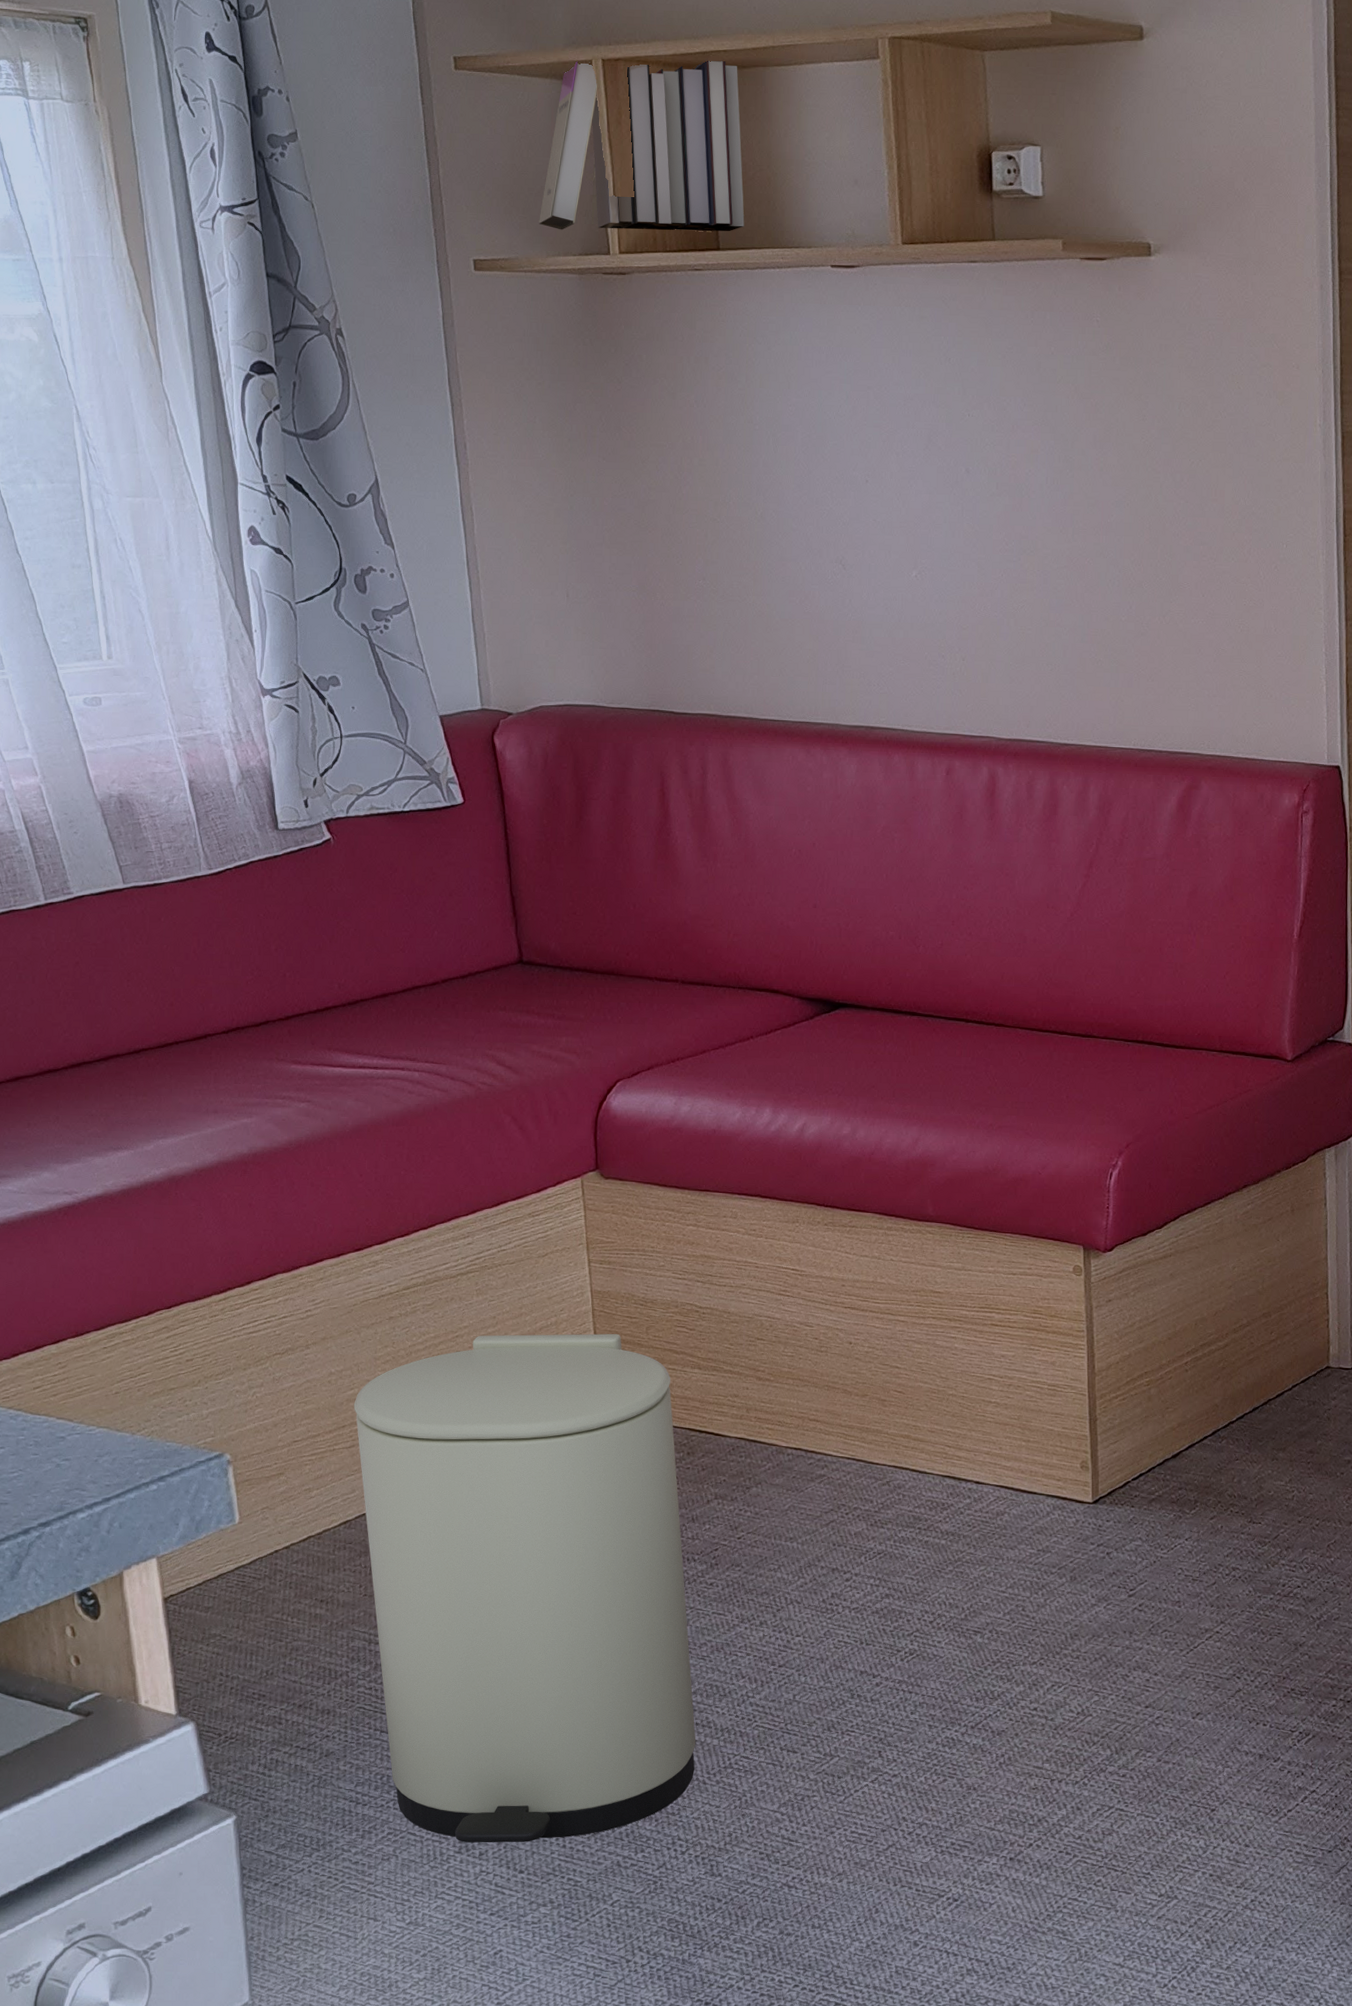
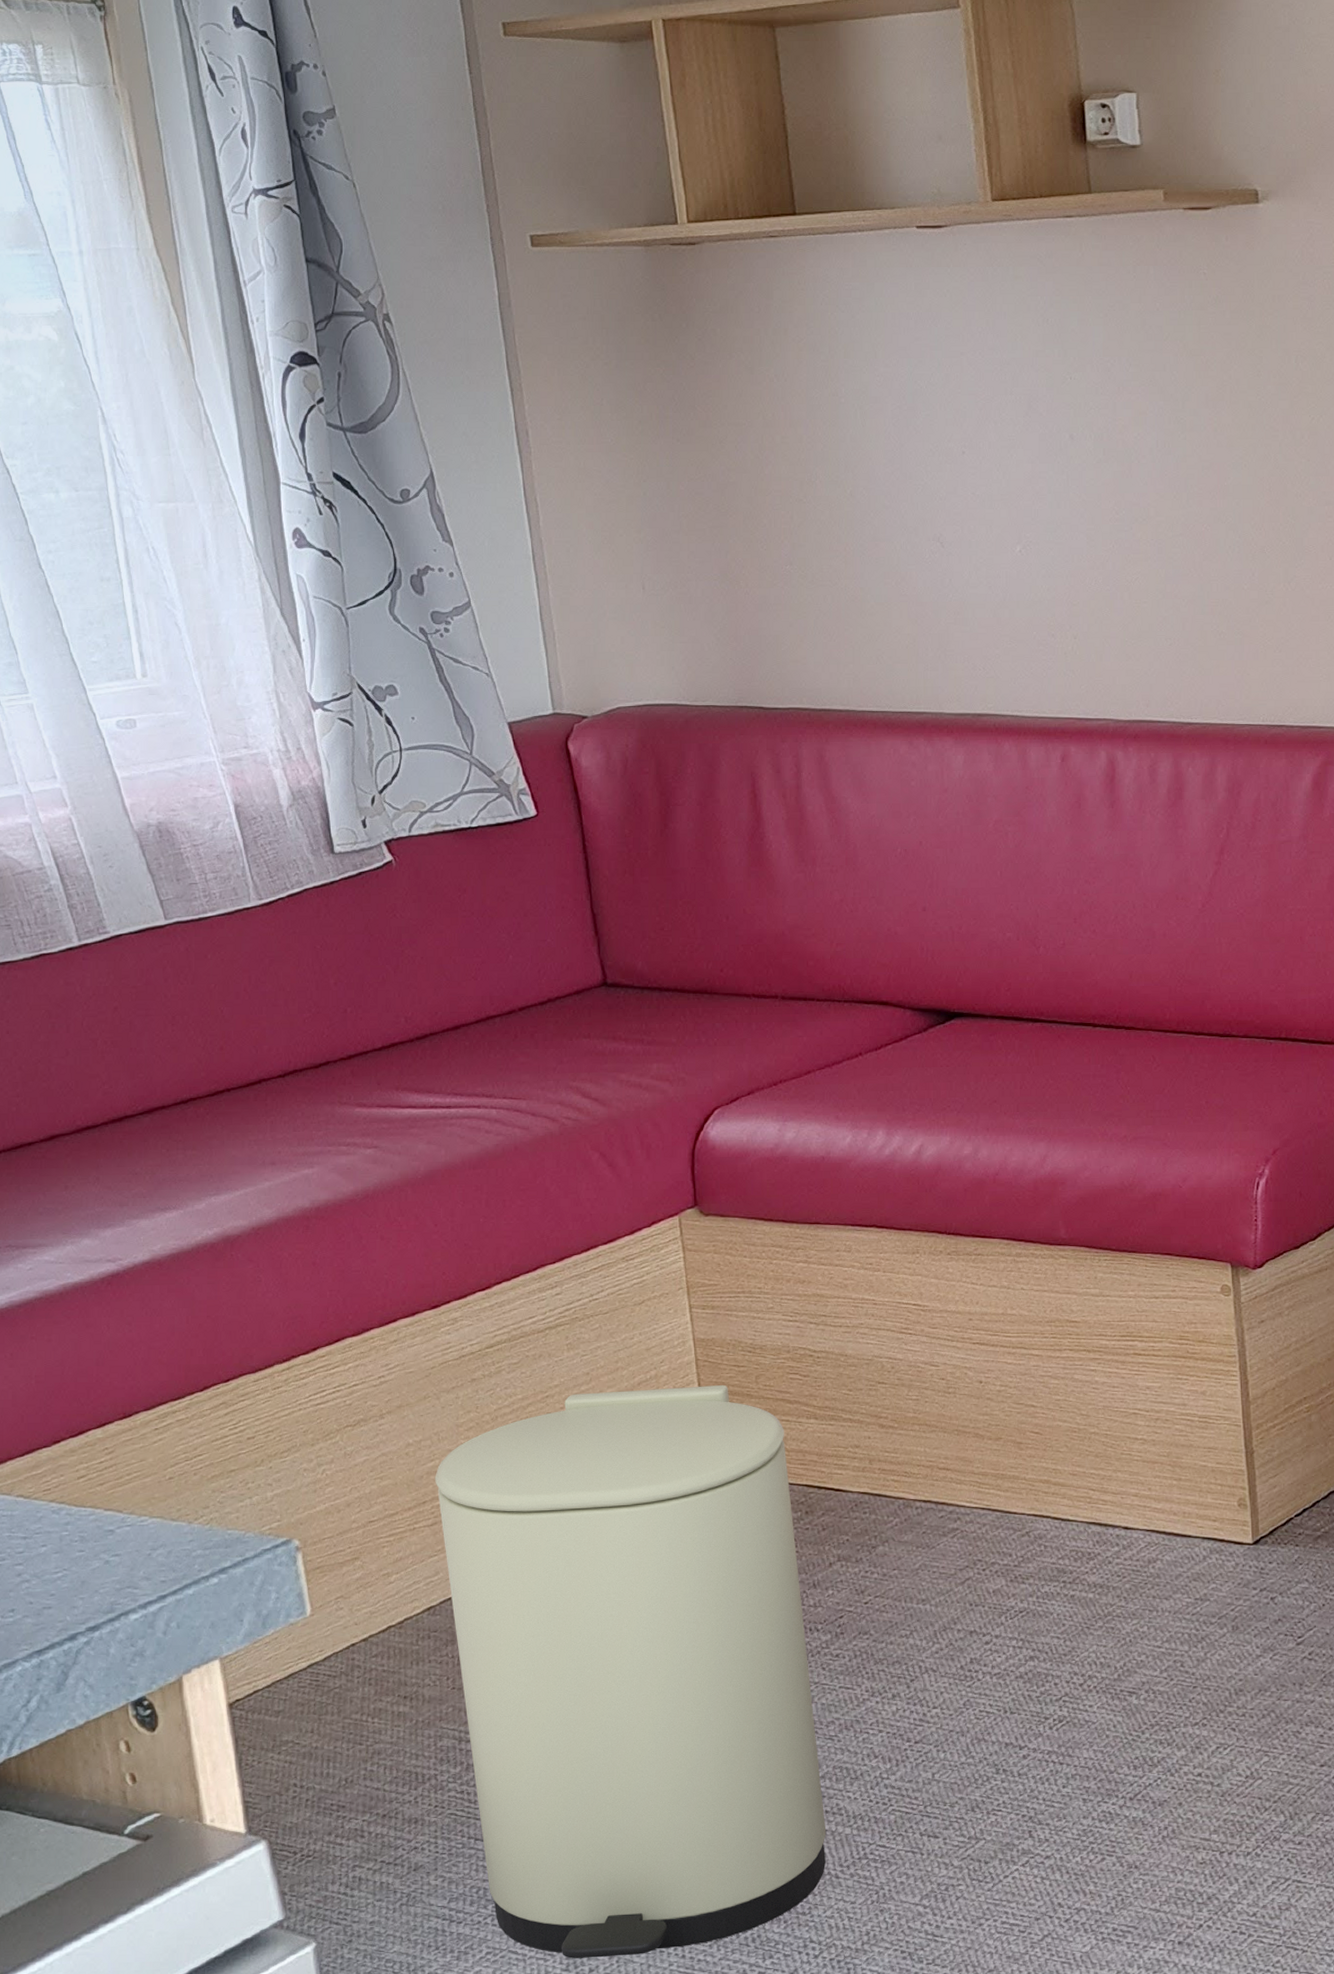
books: present [539,59,745,232] -> none [600,15,822,201]

